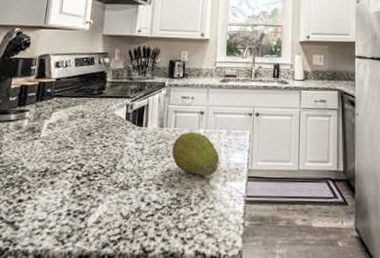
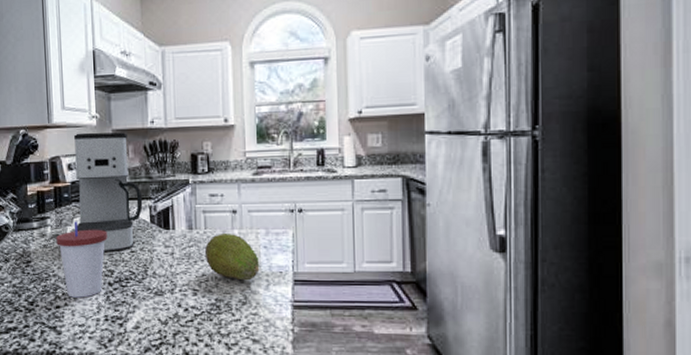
cup: none [31,115,84,191] -> present [56,221,108,298]
coffee maker: none [53,35,122,147] -> present [74,132,143,253]

